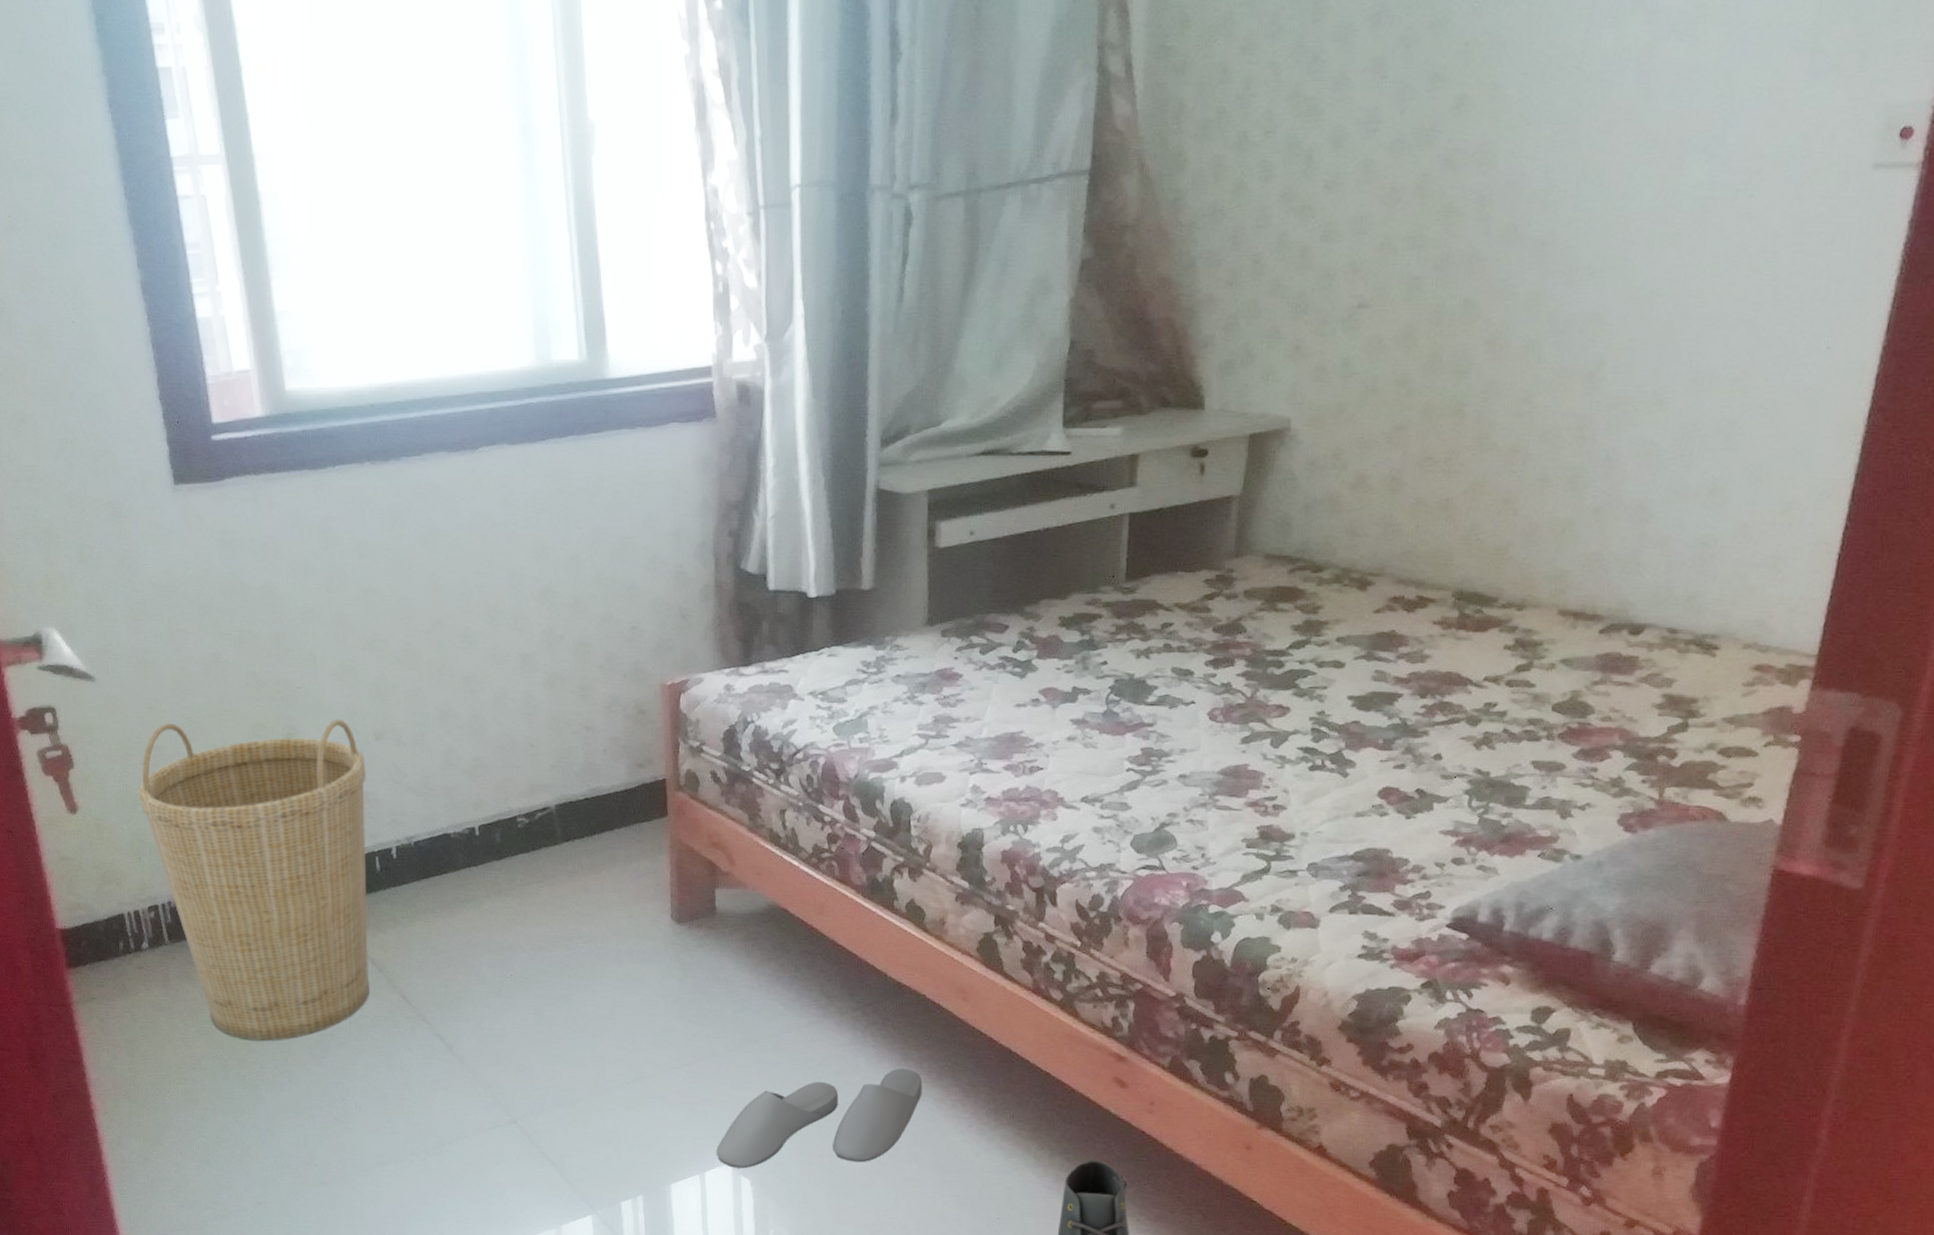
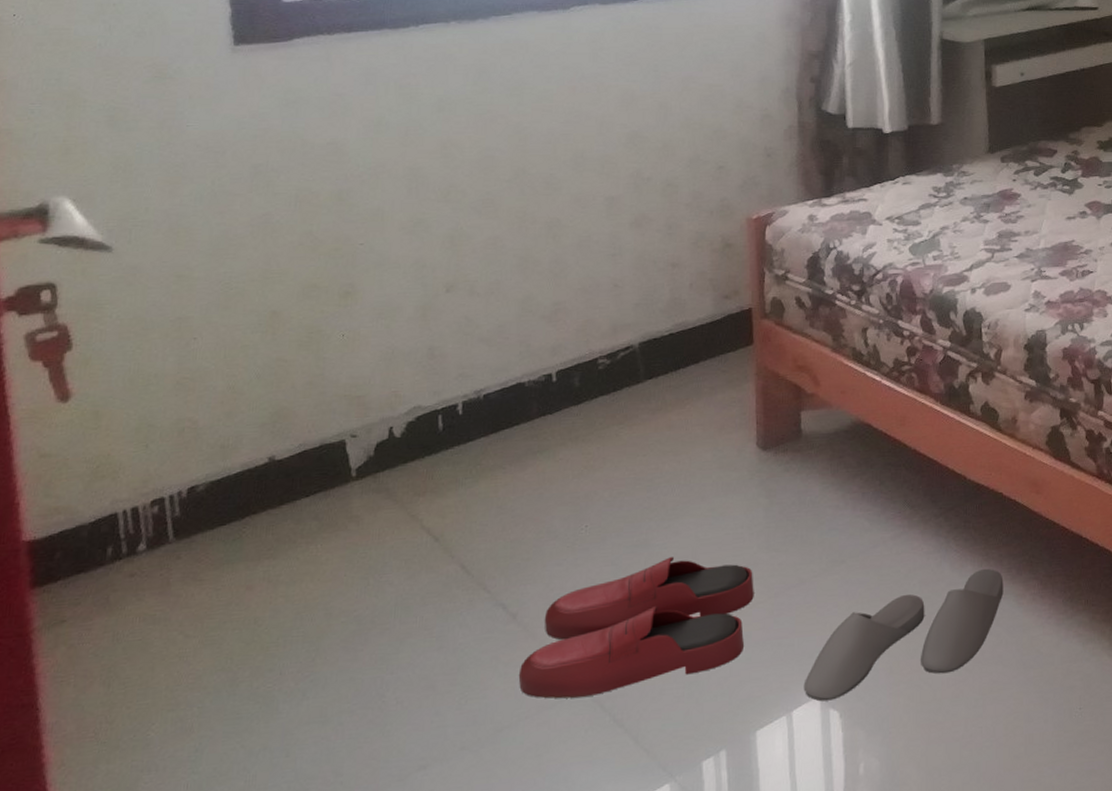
basket: present [138,719,369,1041] -> none [152,274,433,644]
slippers: none [456,1014,669,1128] -> present [518,557,754,699]

